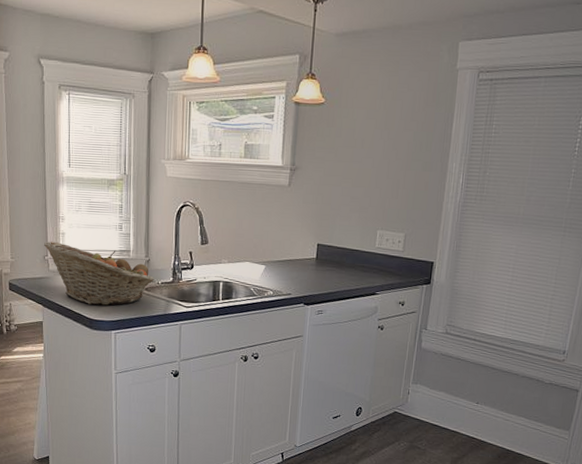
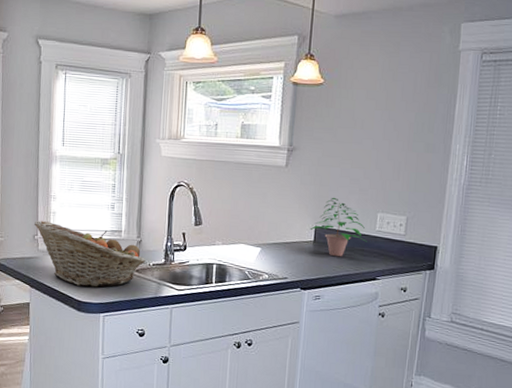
potted plant: none [313,215,367,272] -> present [310,197,367,256]

